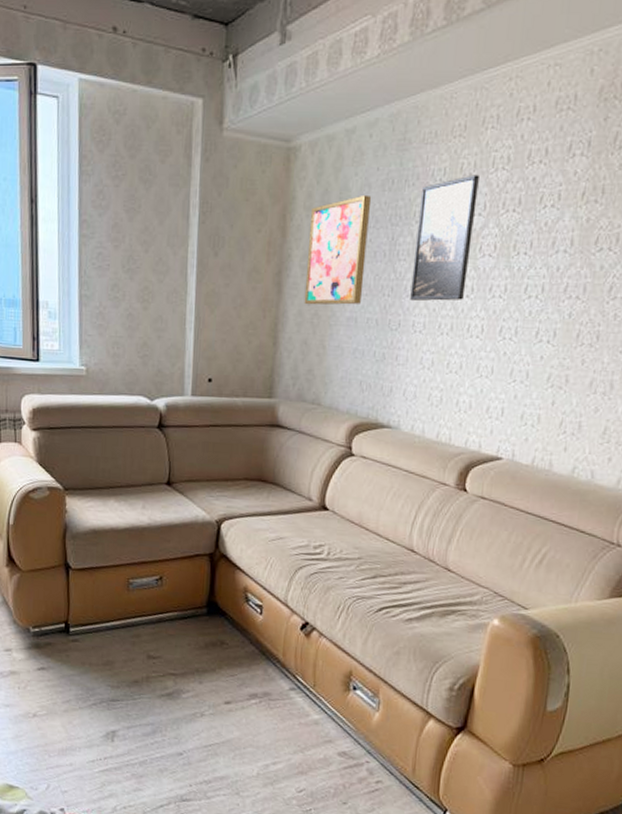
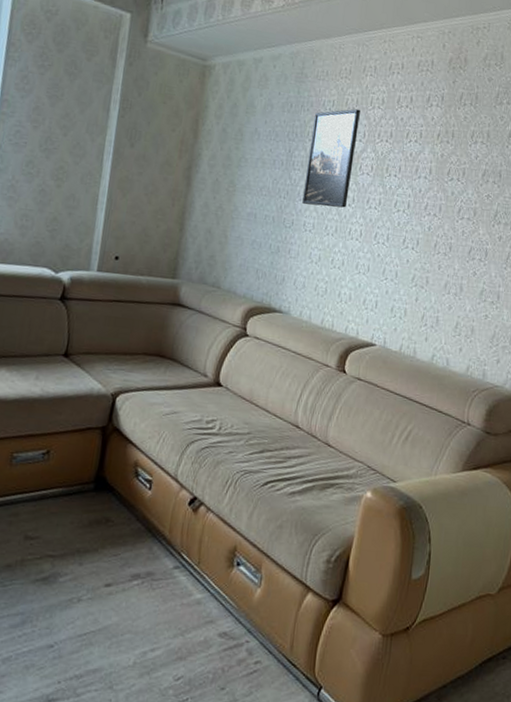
wall art: present [304,194,372,305] -> none [210,112,273,203]

